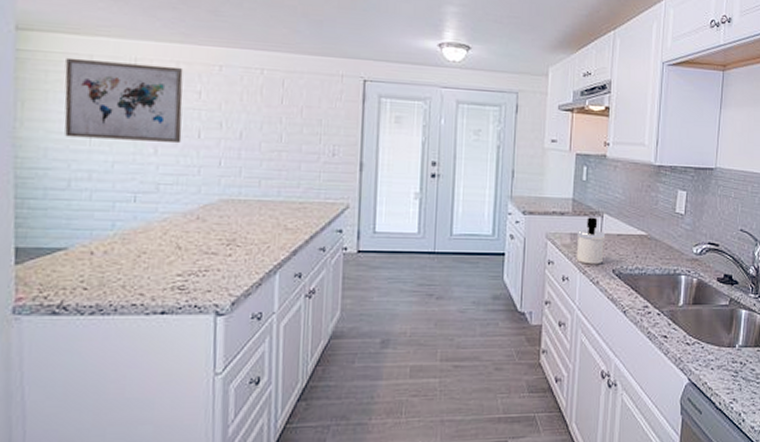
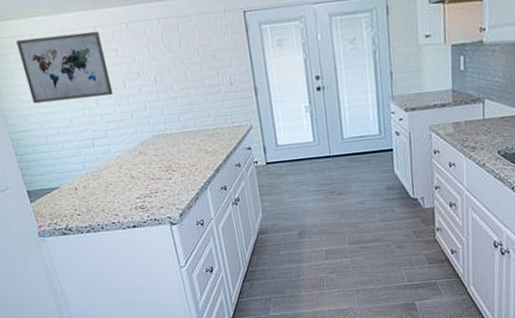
soap dispenser: present [576,217,606,265] -> none [460,104,489,149]

